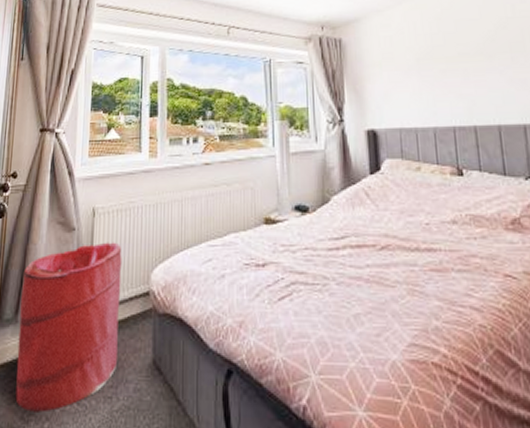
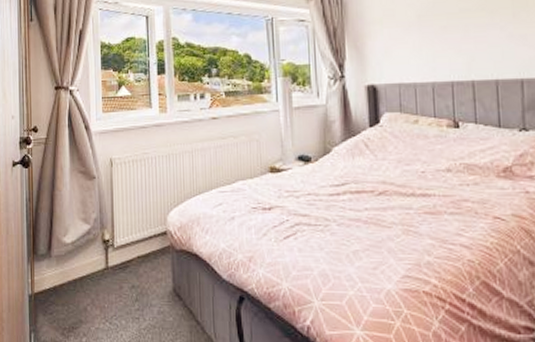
laundry hamper: present [15,242,122,413] -> none [52,188,141,330]

